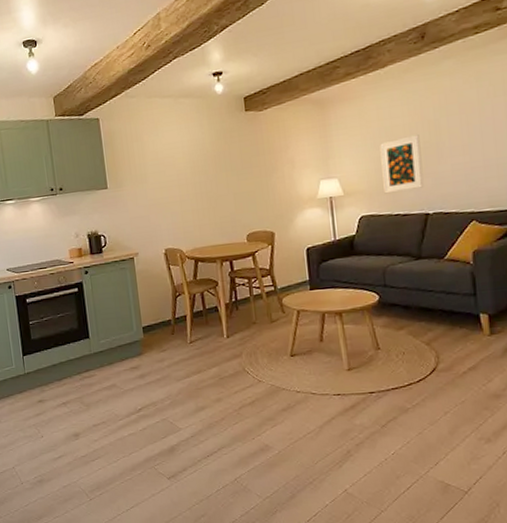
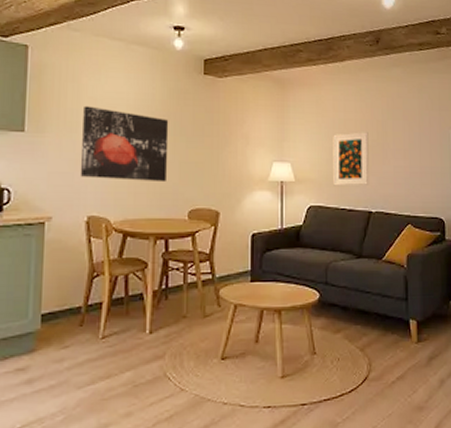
wall art: none [148,158,224,218] -> present [80,105,169,183]

